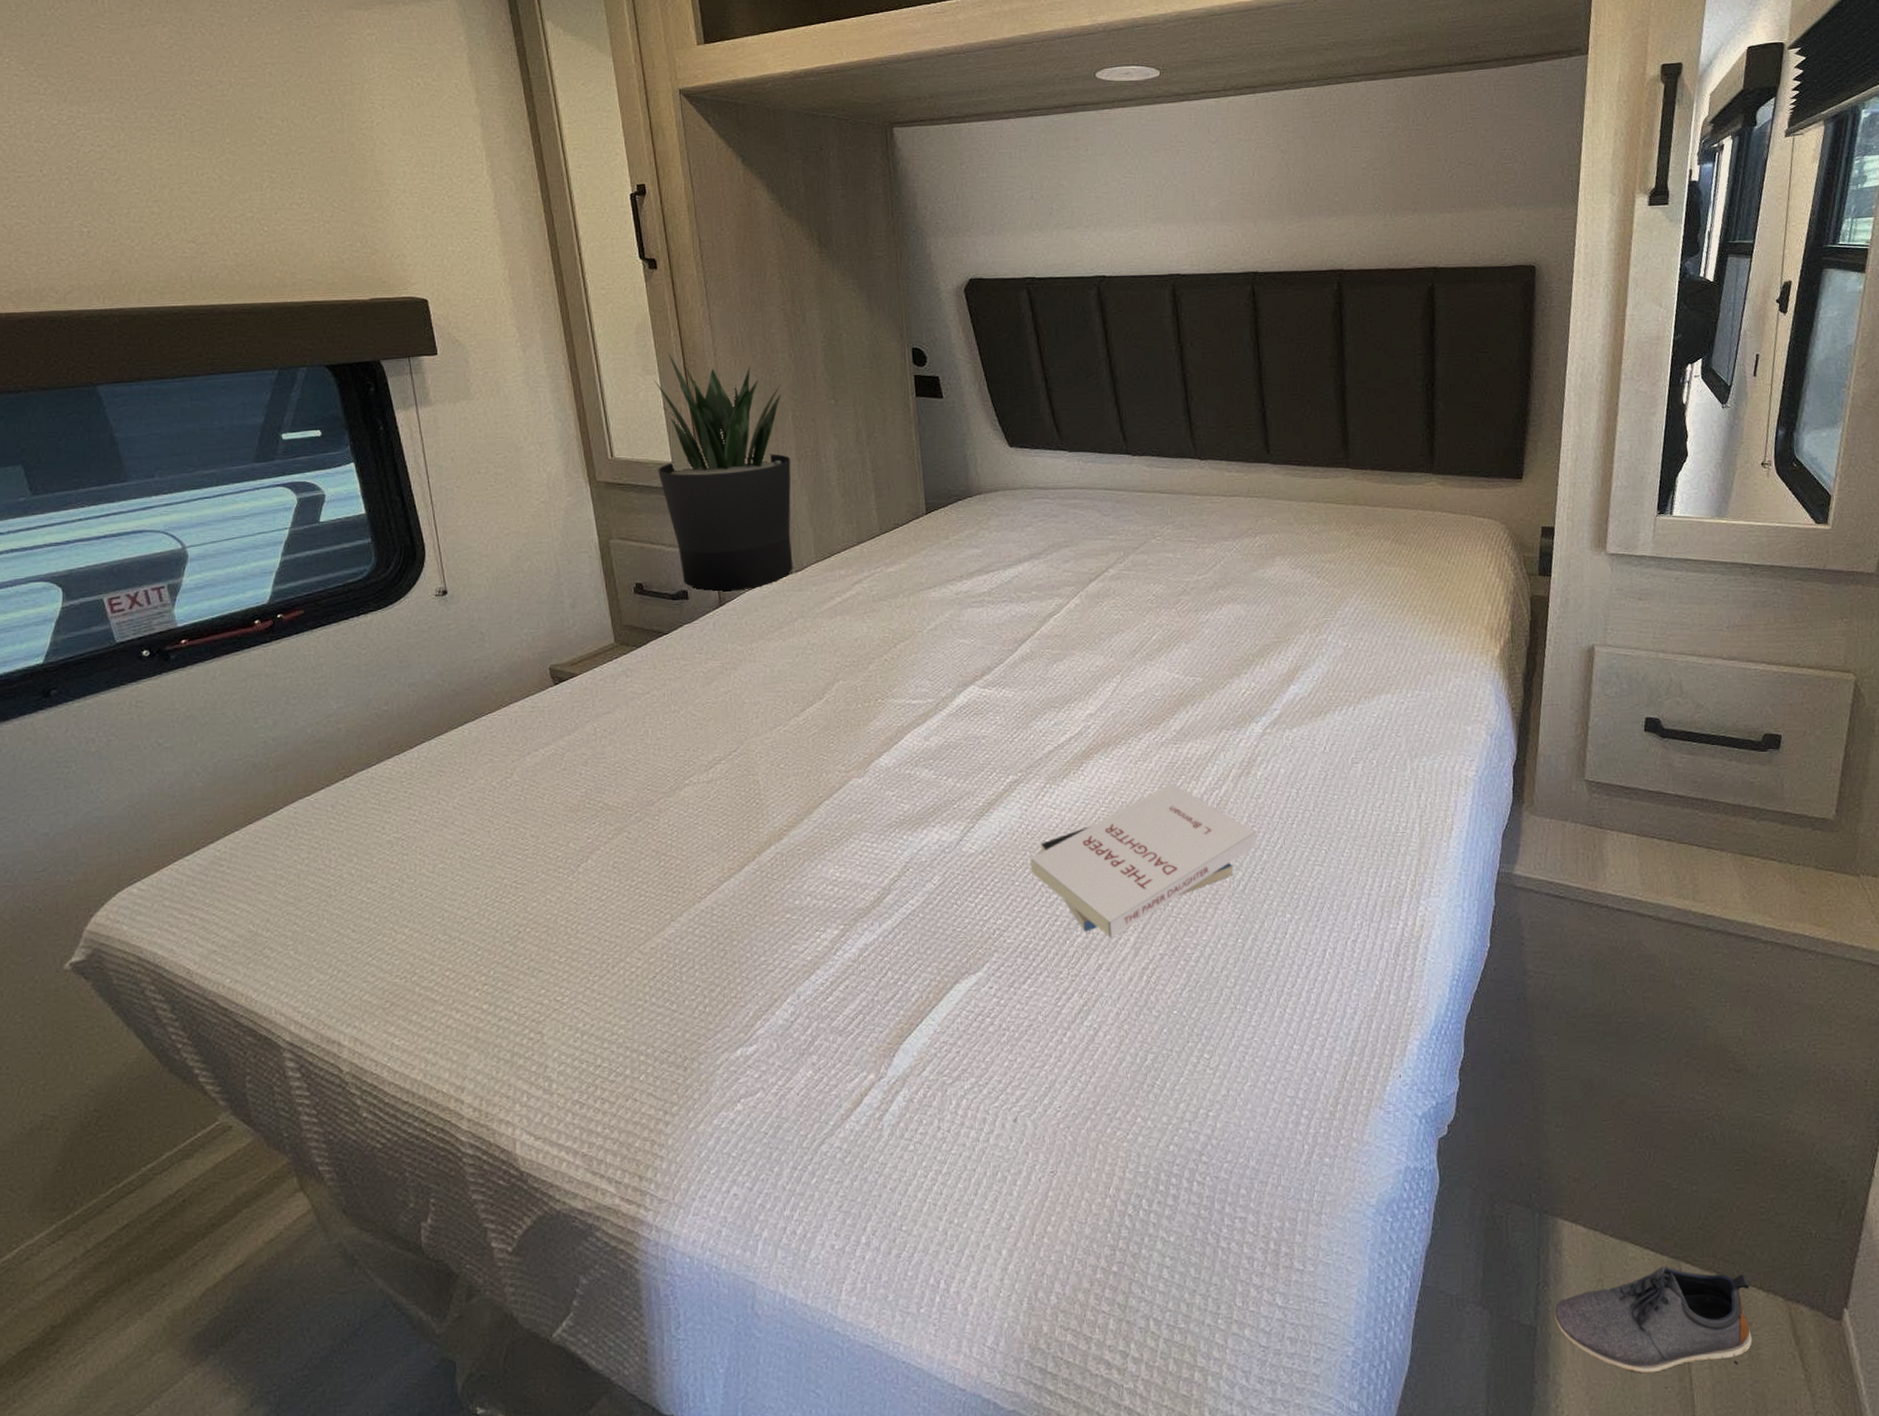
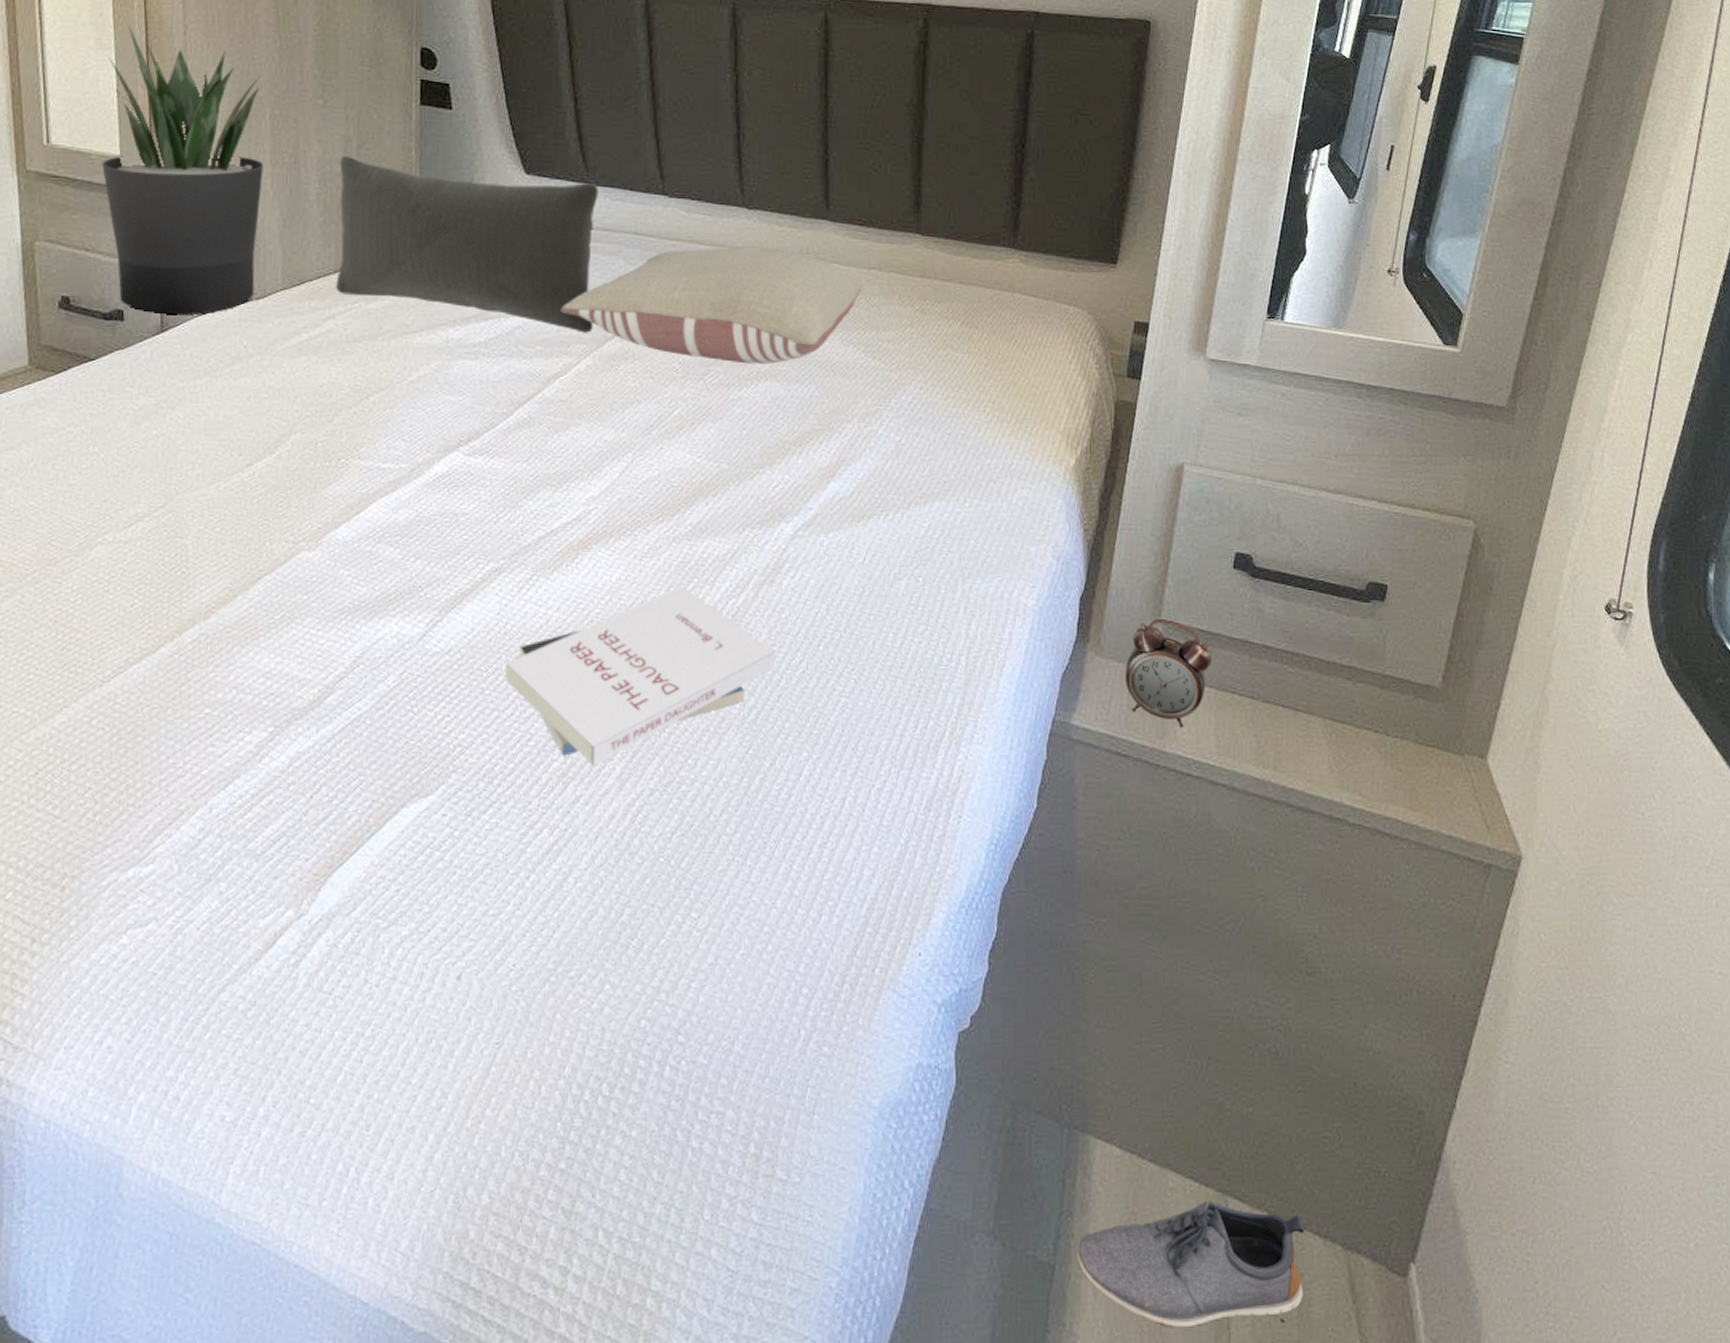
pillow: none [853,445,1078,577] -> present [336,155,599,333]
pillow: none [1049,491,1305,592] -> present [560,246,864,365]
alarm clock: none [1557,779,1632,871] -> present [1126,619,1212,728]

